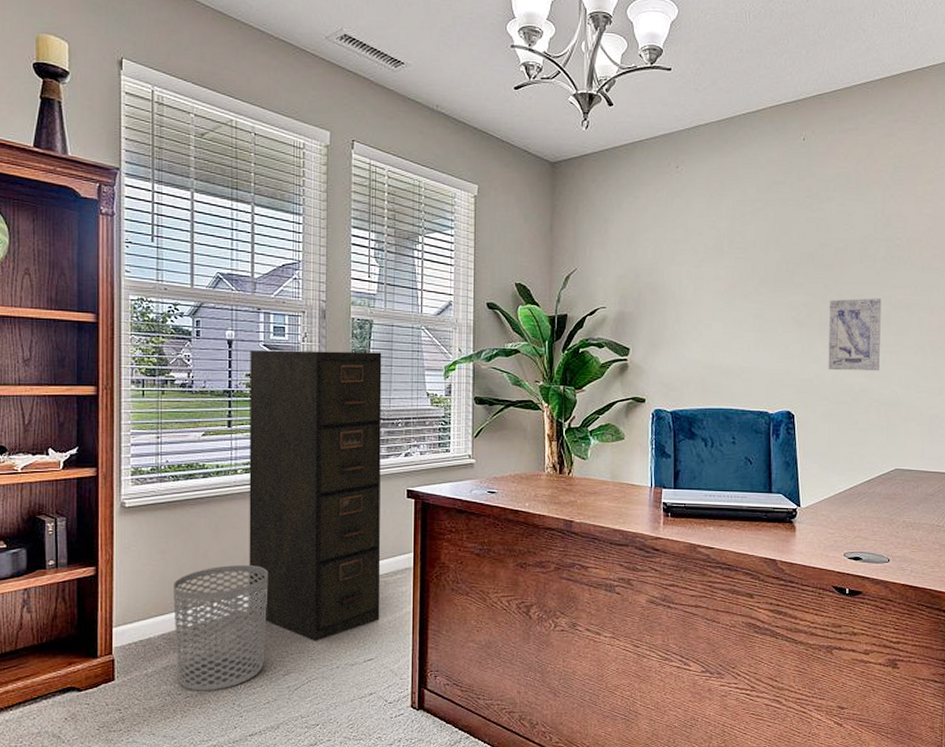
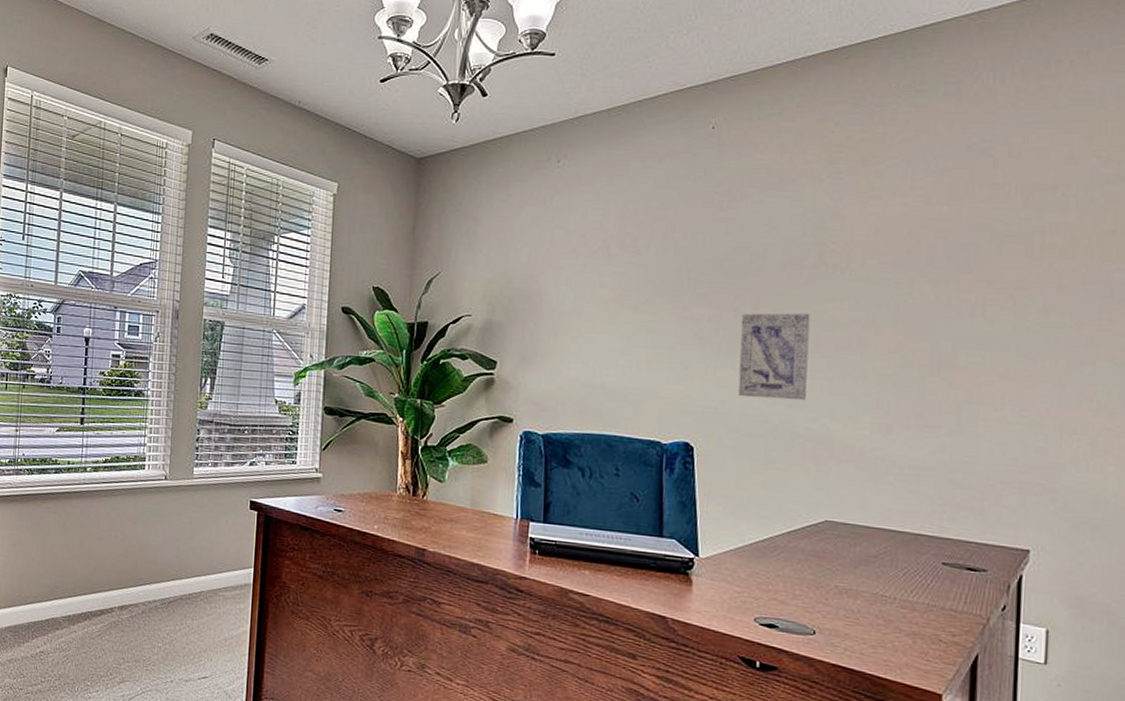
waste bin: present [173,565,269,691] -> none [20,563,110,690]
filing cabinet: present [248,350,382,642] -> none [89,348,232,652]

